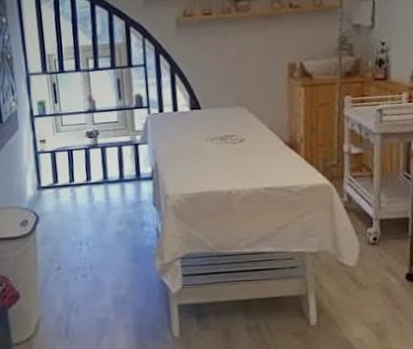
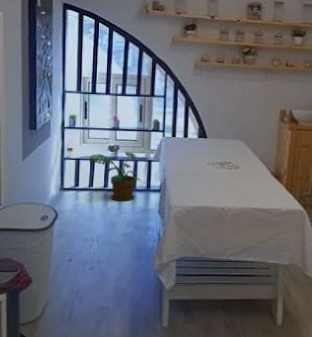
potted plant: none [65,136,129,196] -> present [88,152,141,202]

